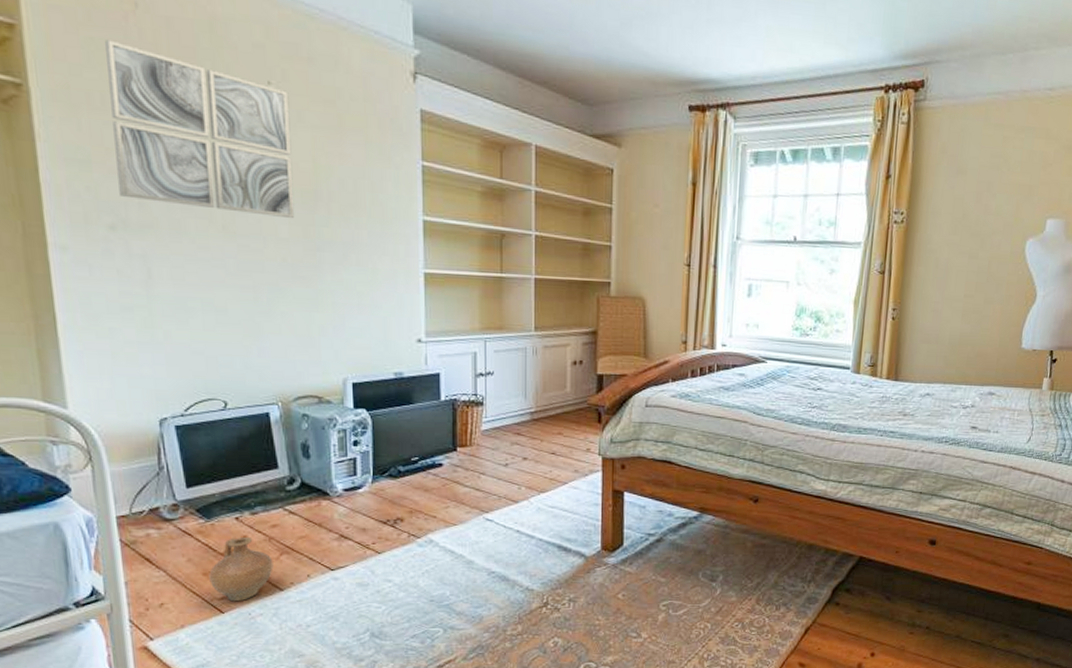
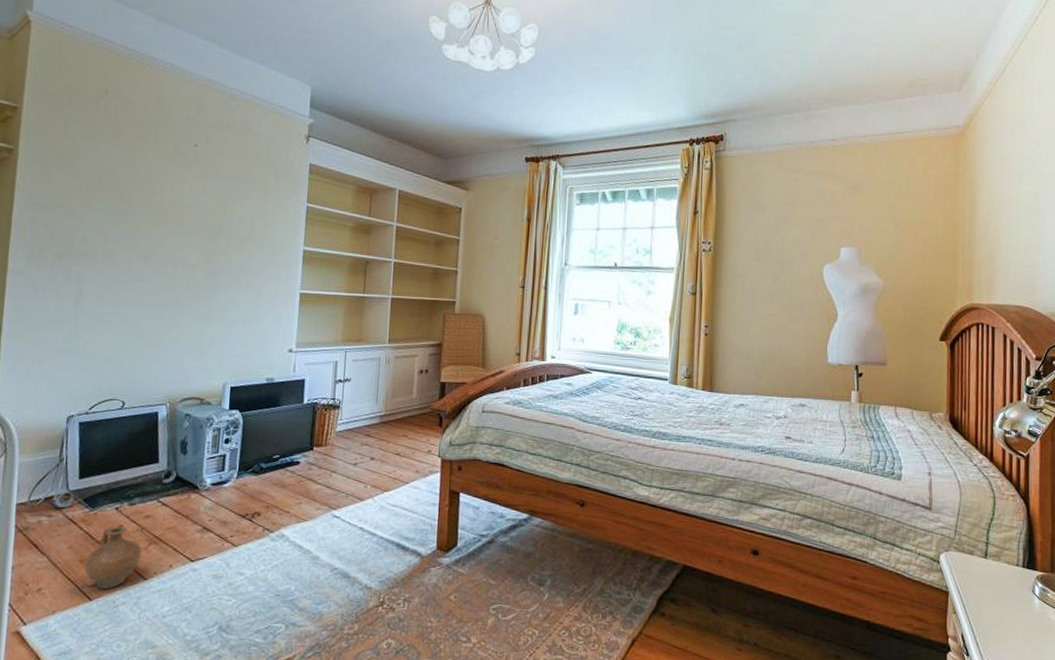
wall art: present [104,39,295,219] -> none [69,116,209,249]

